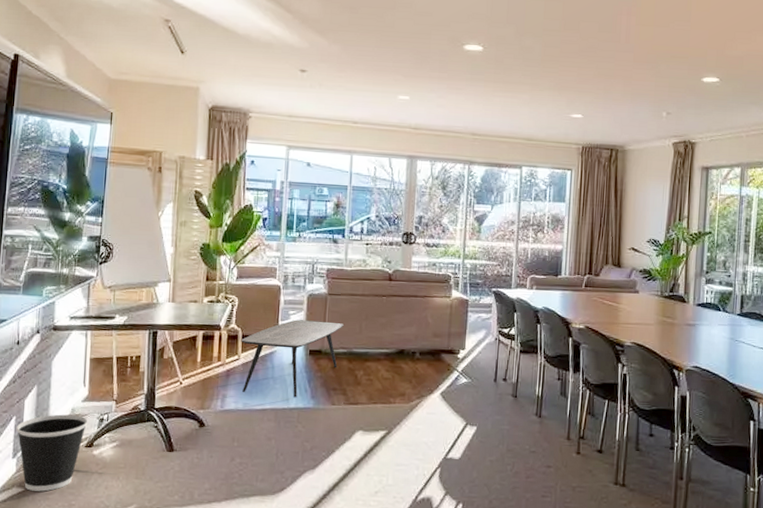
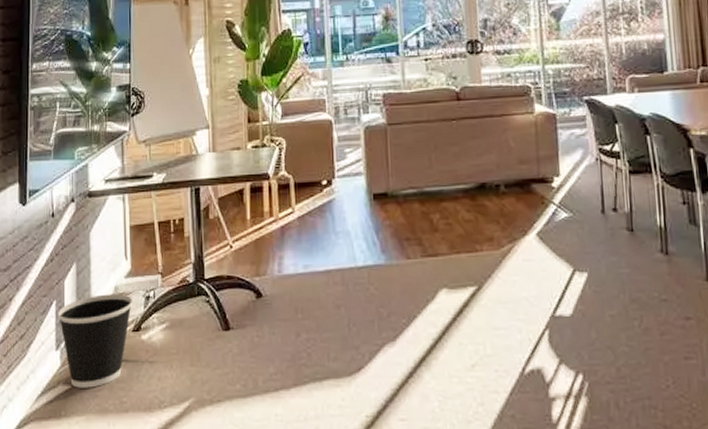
coffee table: present [241,319,344,398] -> none [294,157,410,253]

